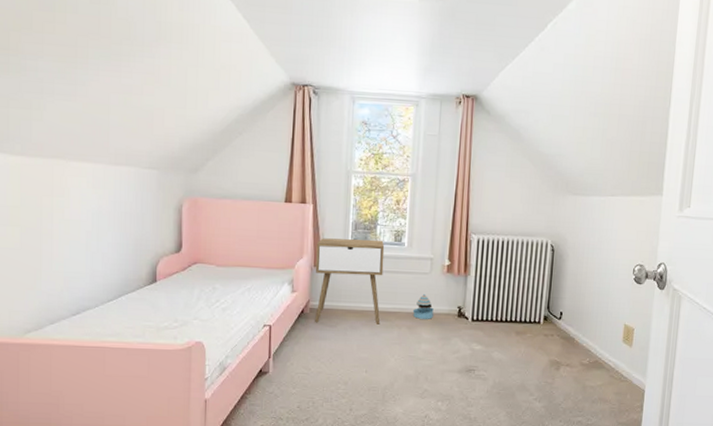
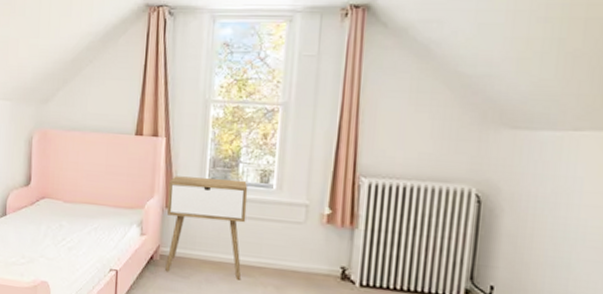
stacking toy: present [412,293,434,319] -> none [281,247,309,280]

